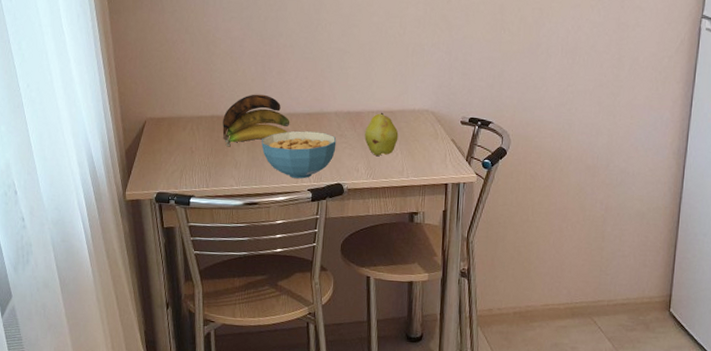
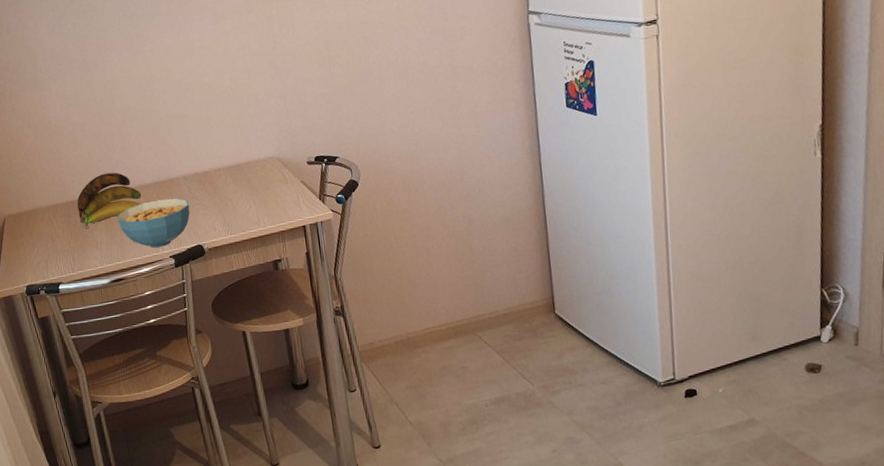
fruit: present [364,112,399,156] -> none [215,167,249,211]

